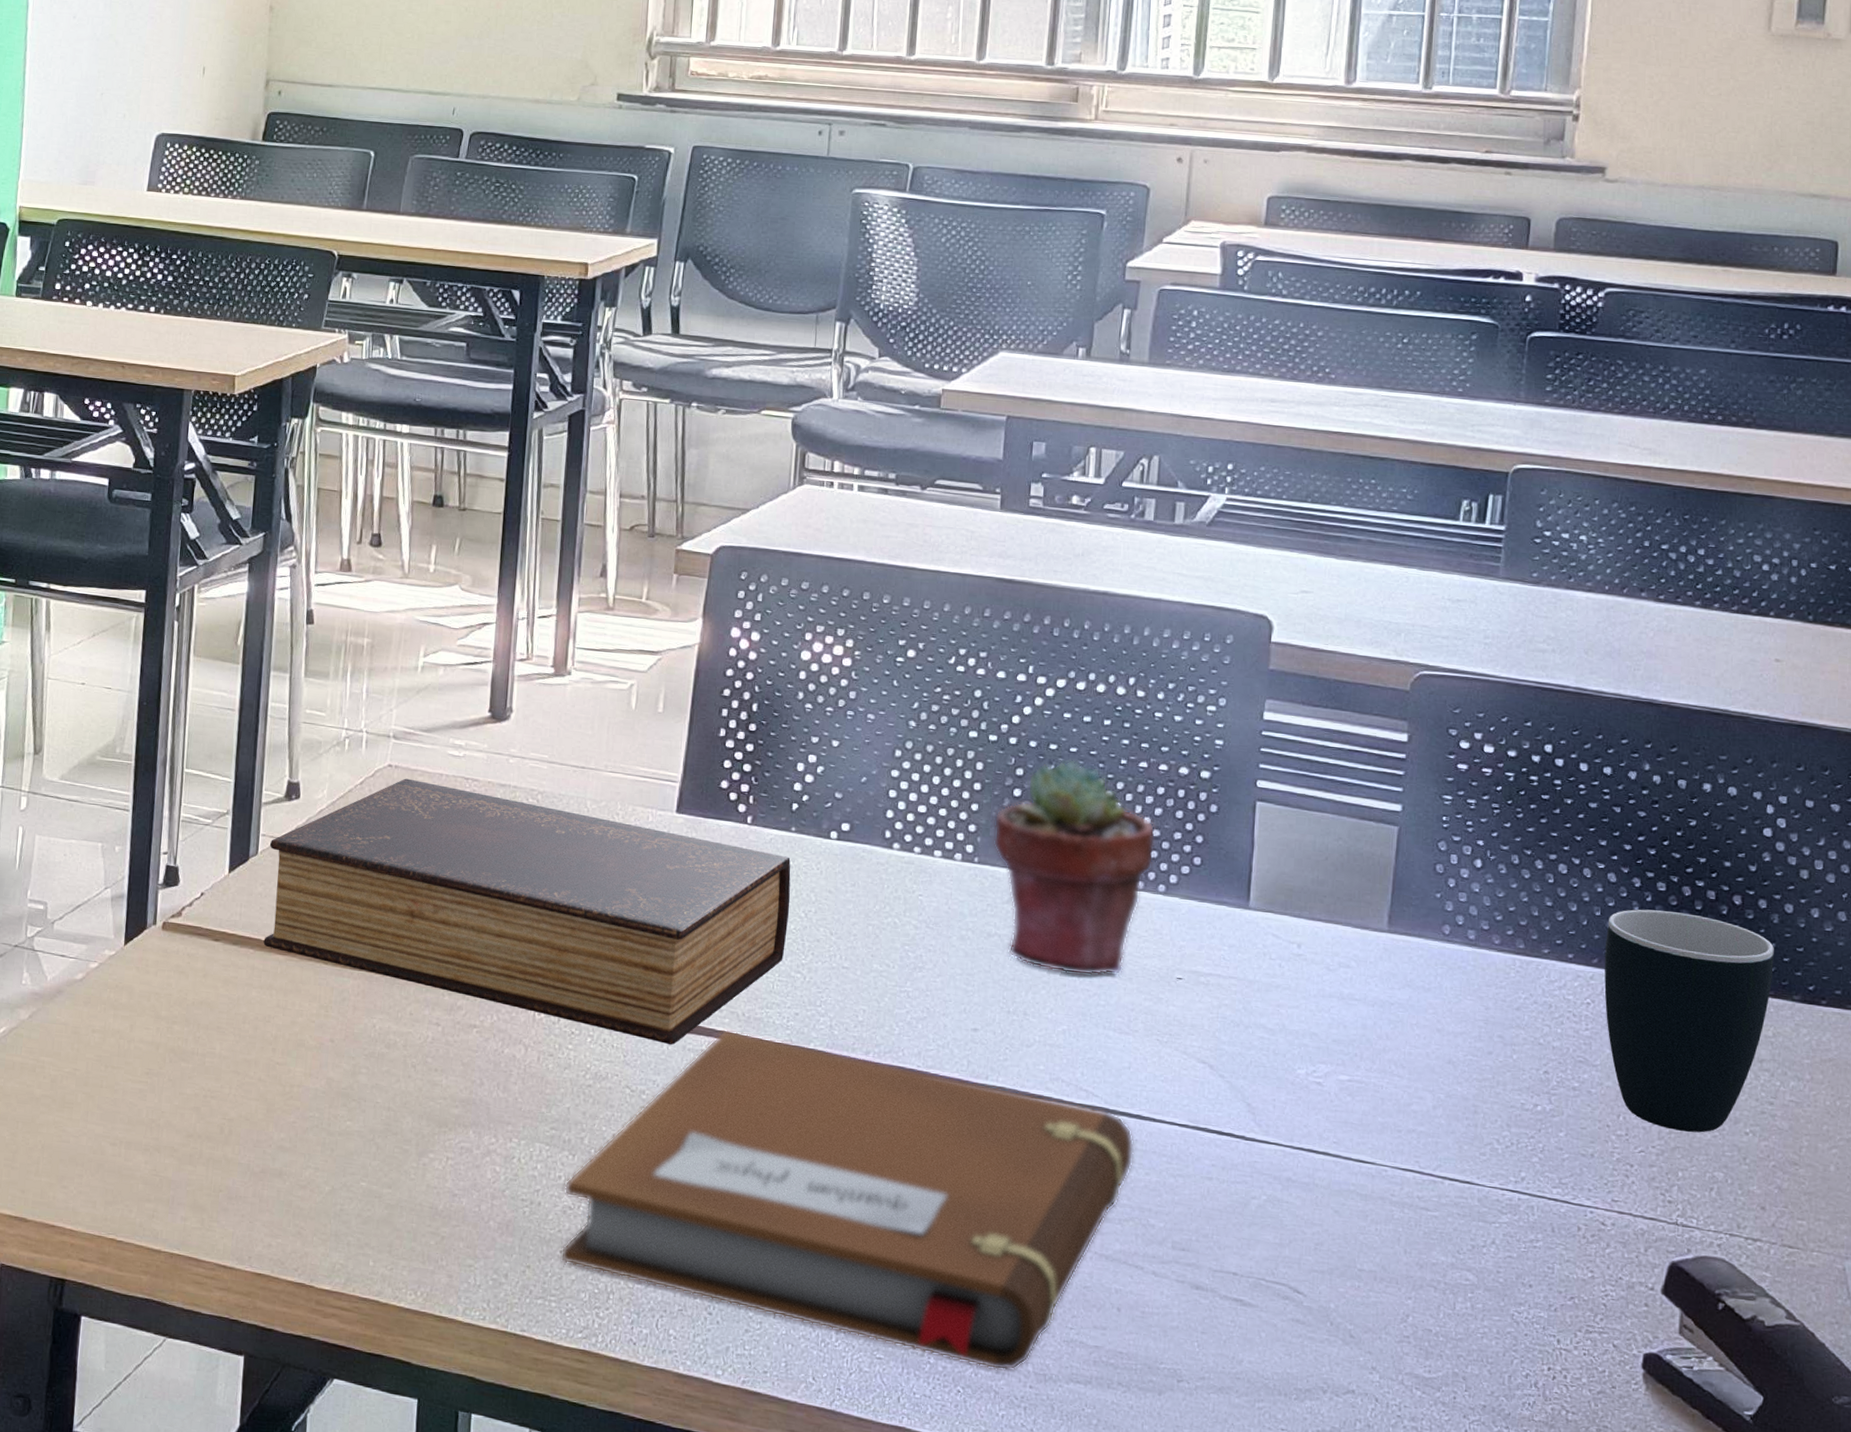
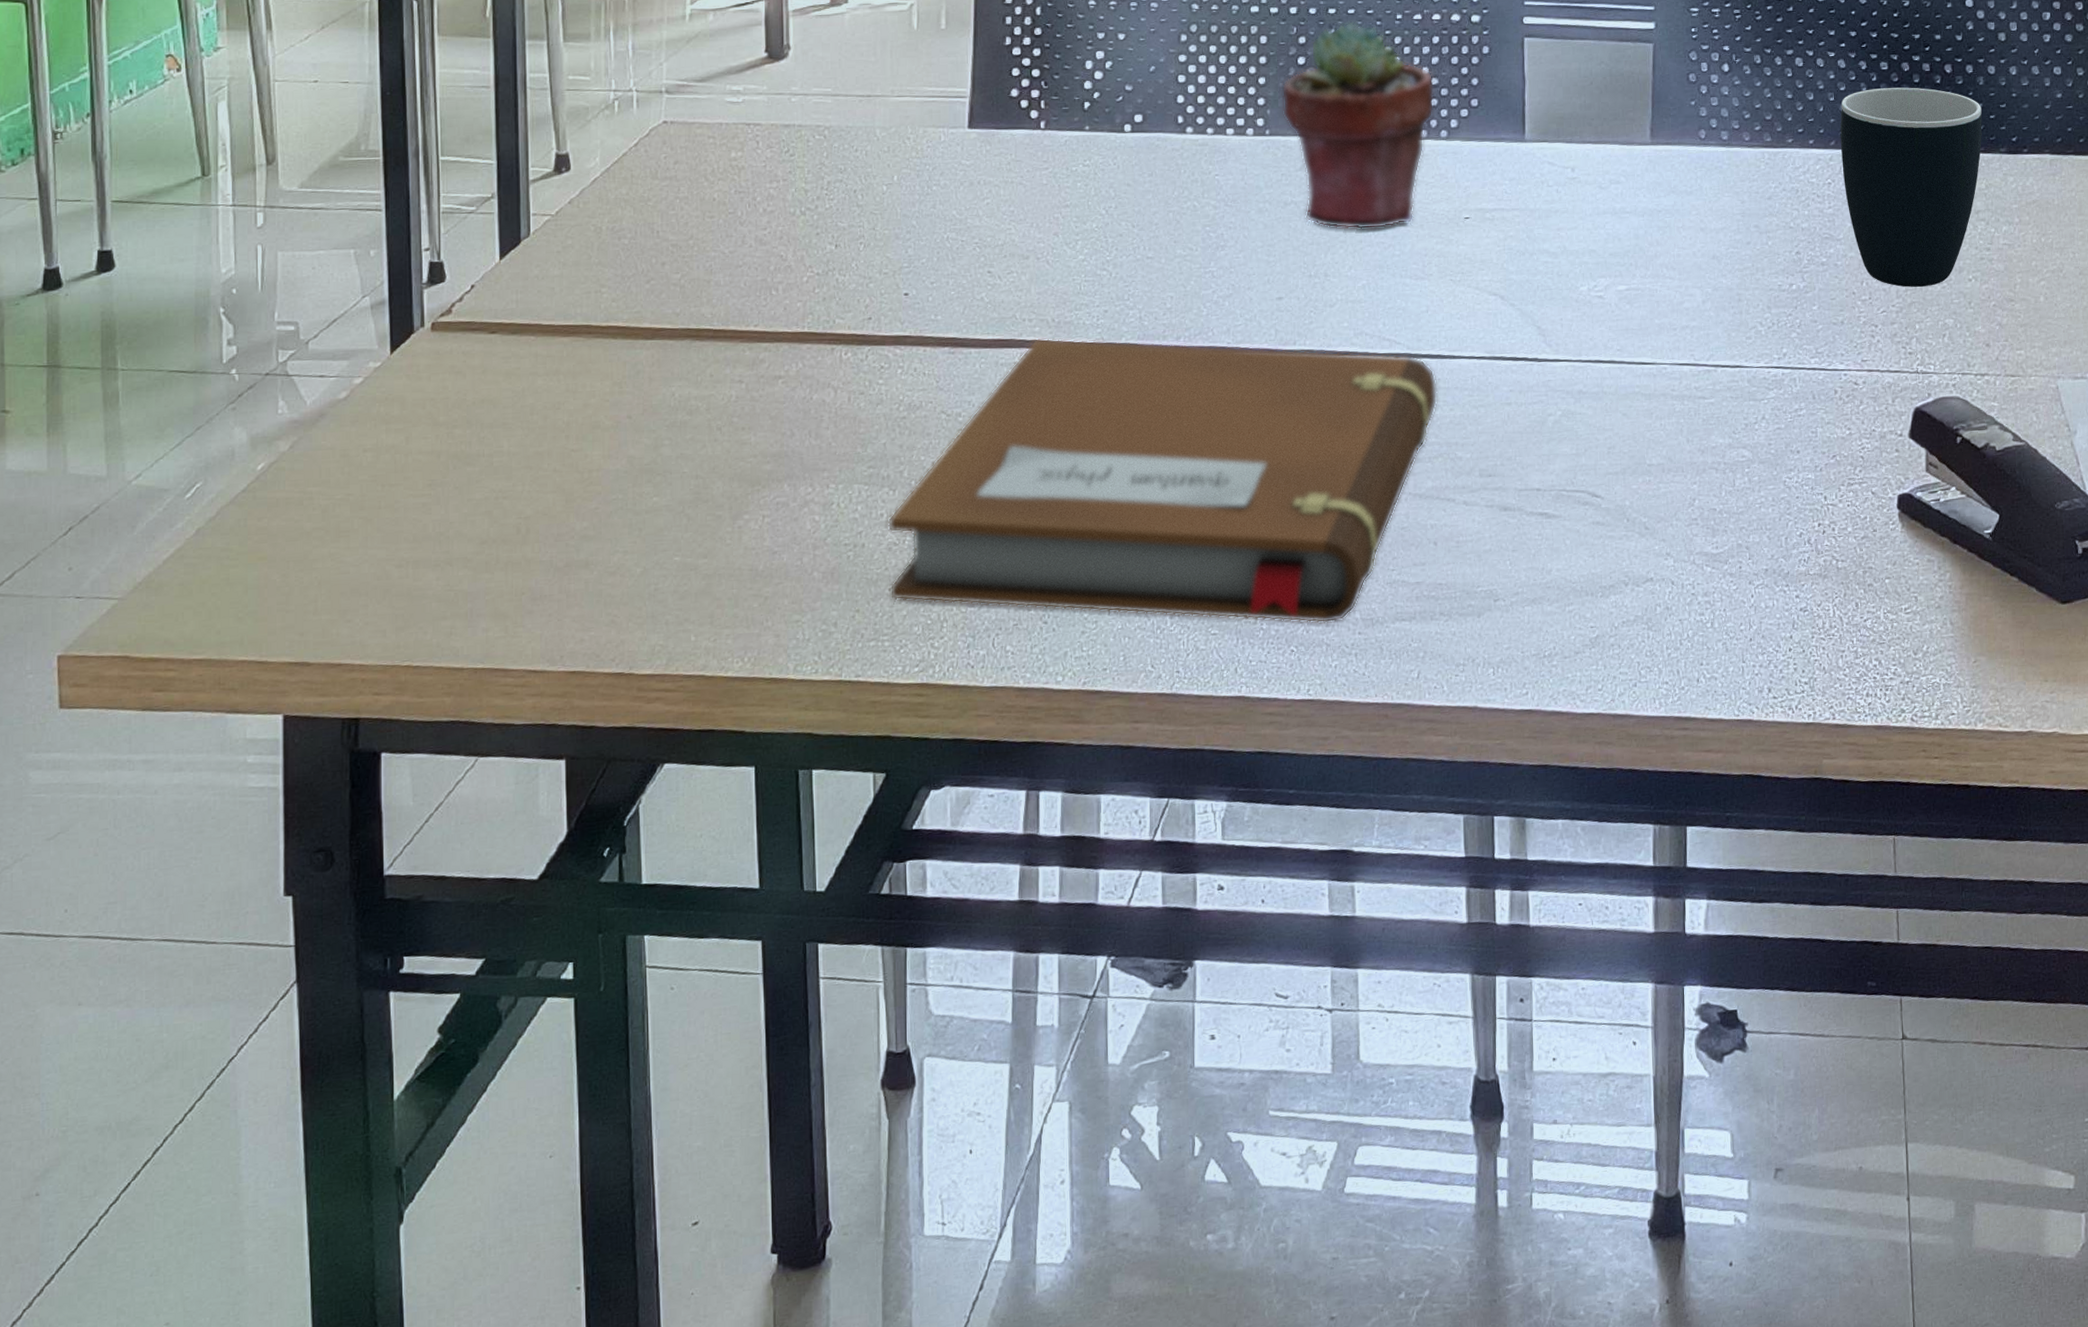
book: present [263,778,791,1045] -> none [542,133,1090,363]

